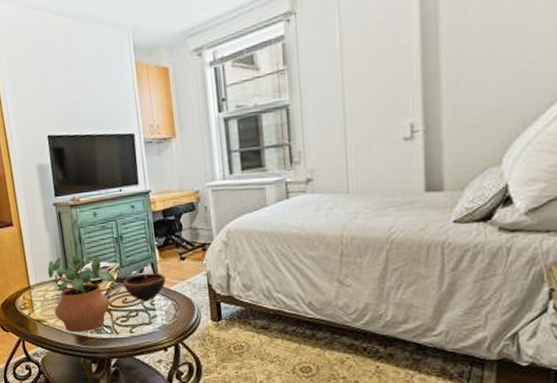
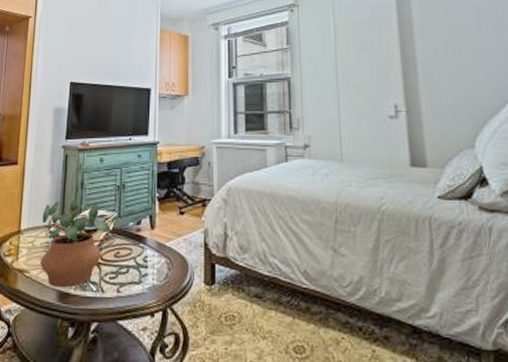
bowl: present [123,272,166,301] -> none [118,225,163,256]

